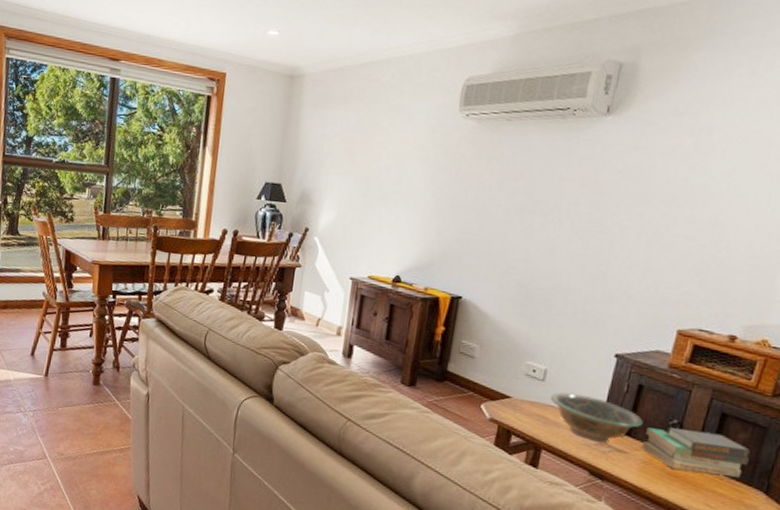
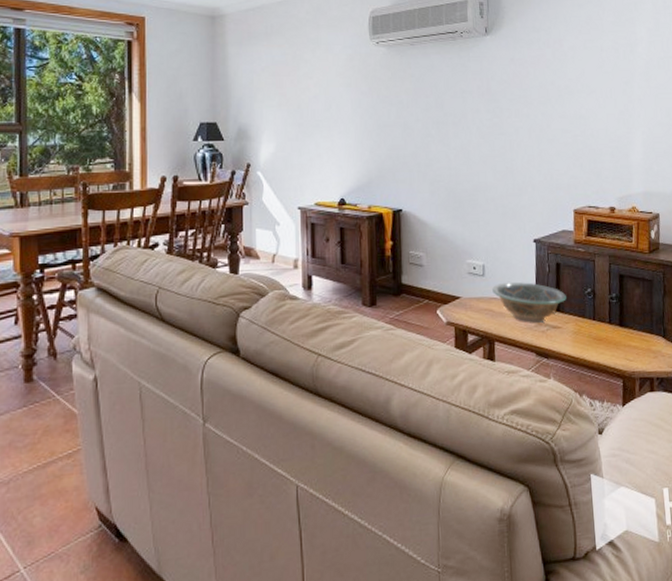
books: present [640,427,750,478] -> none [569,293,647,333]

